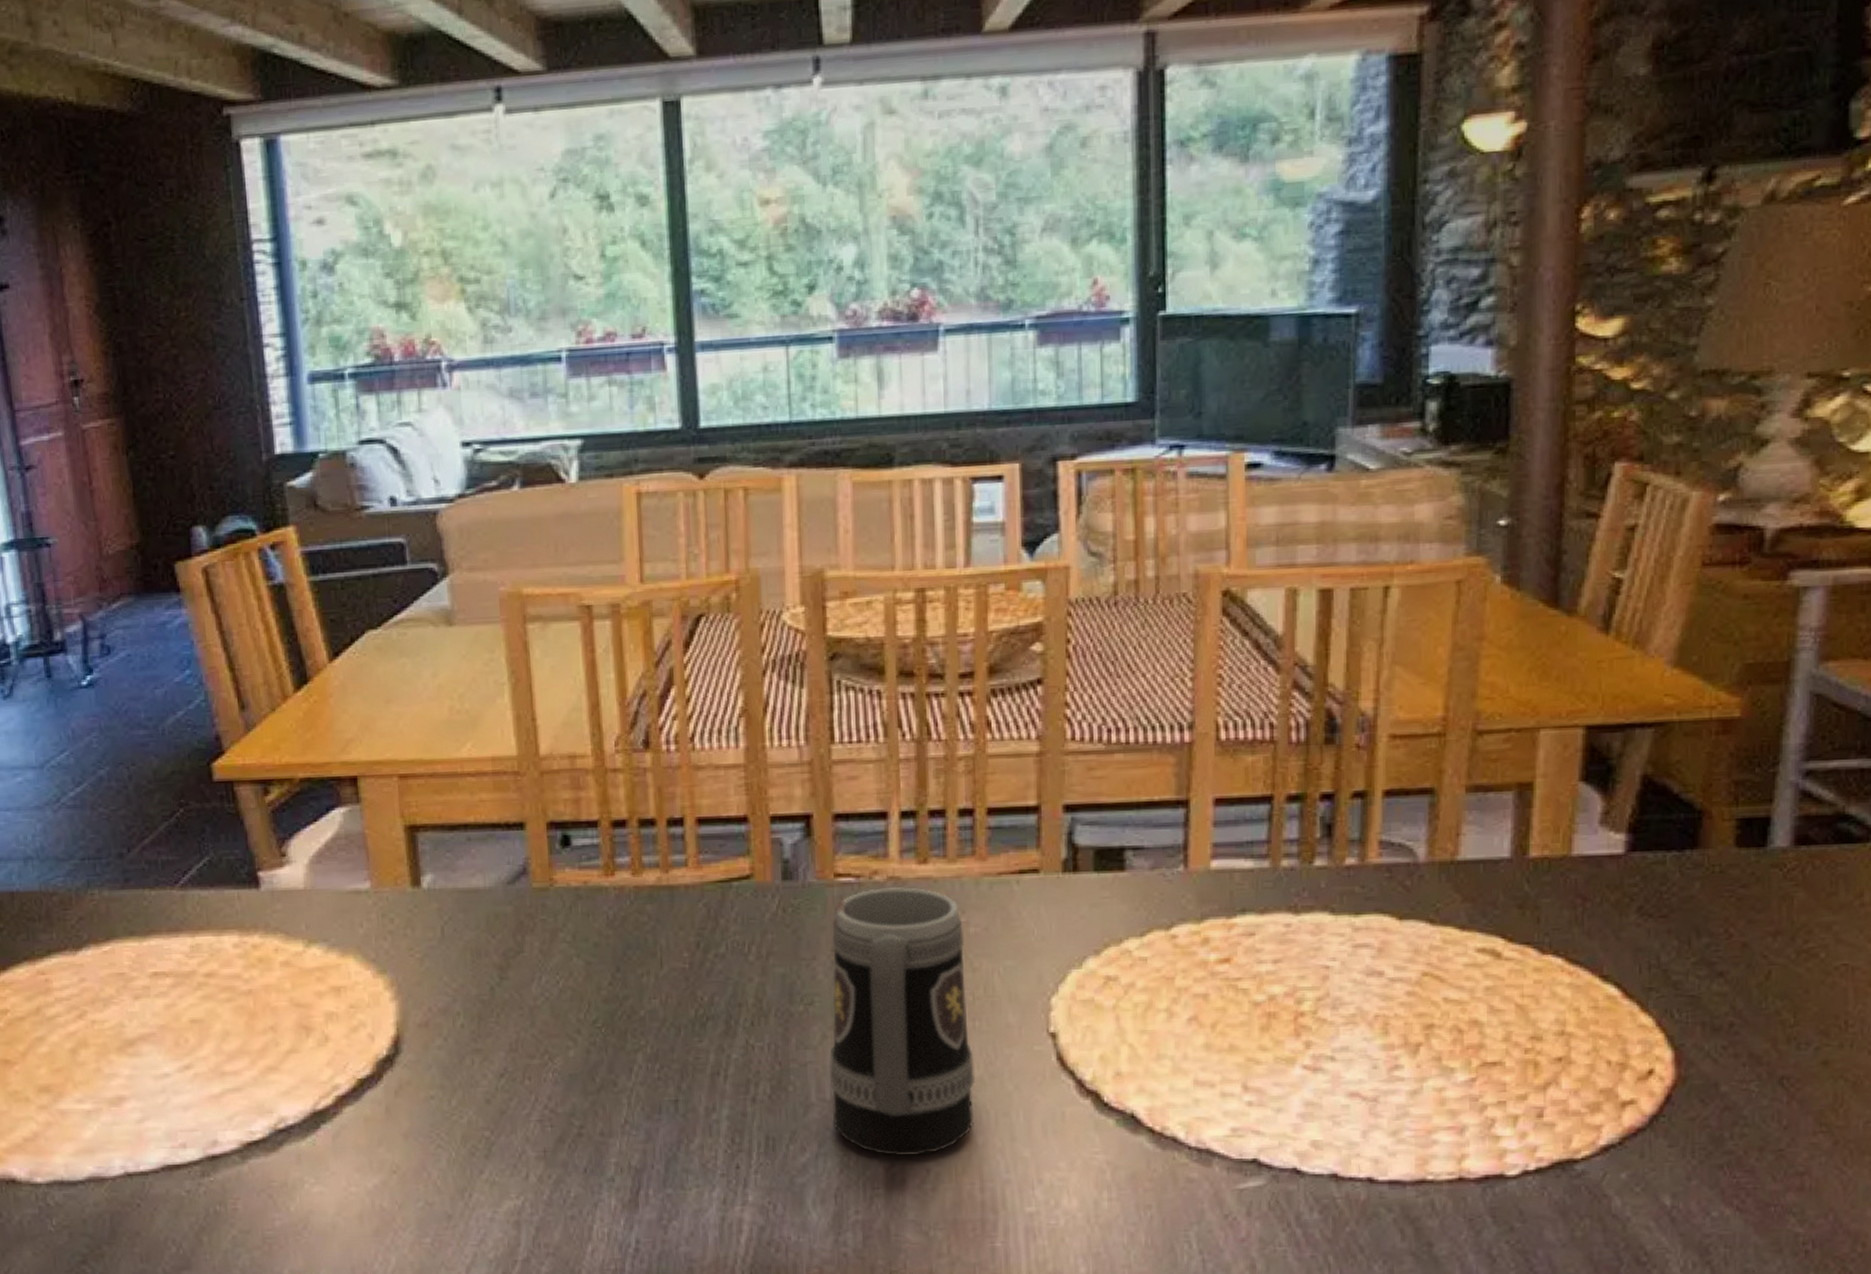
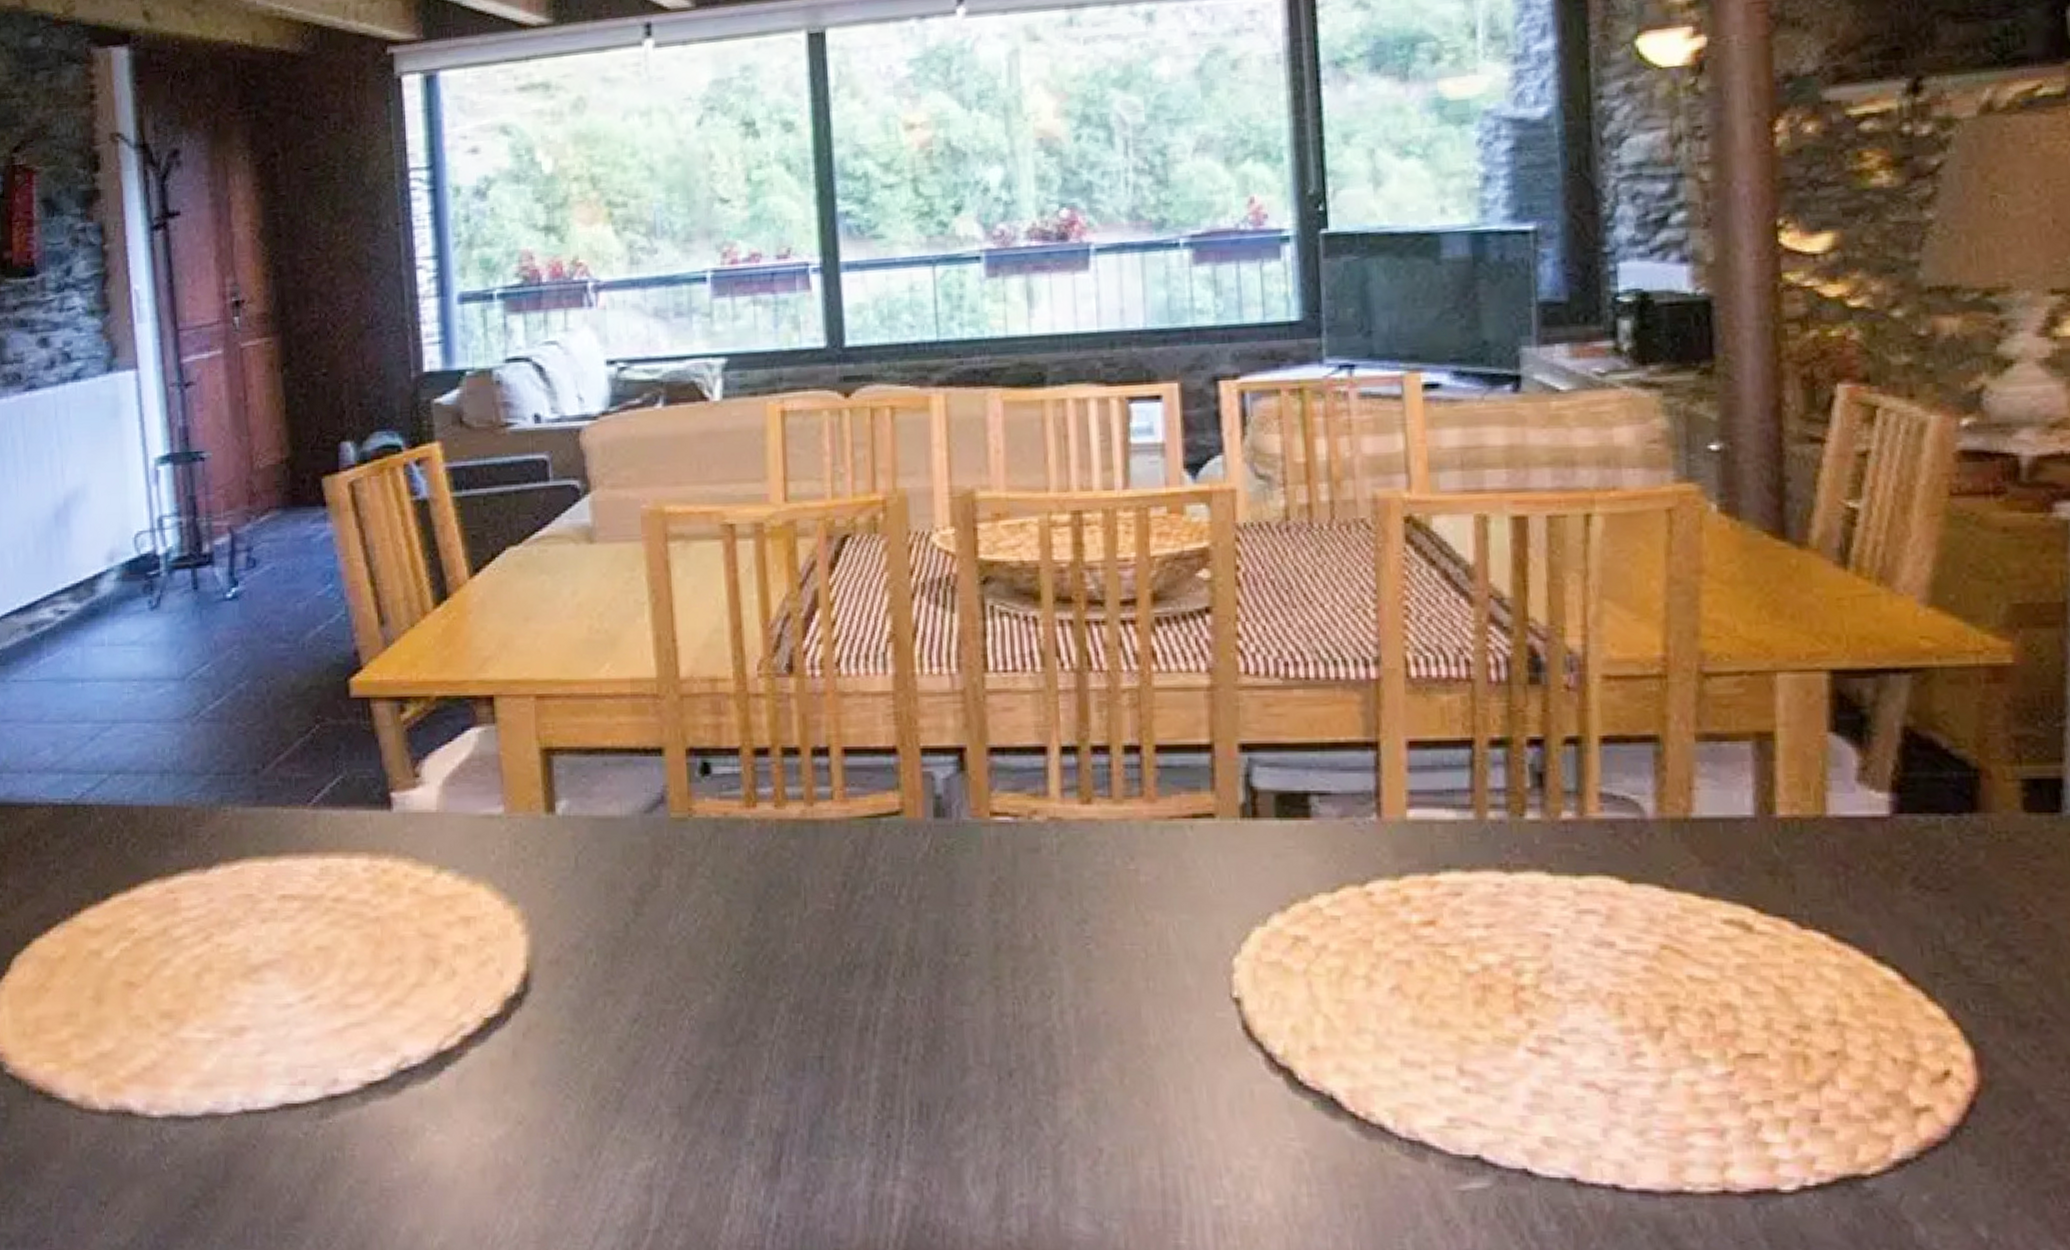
mug: present [829,887,976,1157] -> none [987,829,1152,1133]

